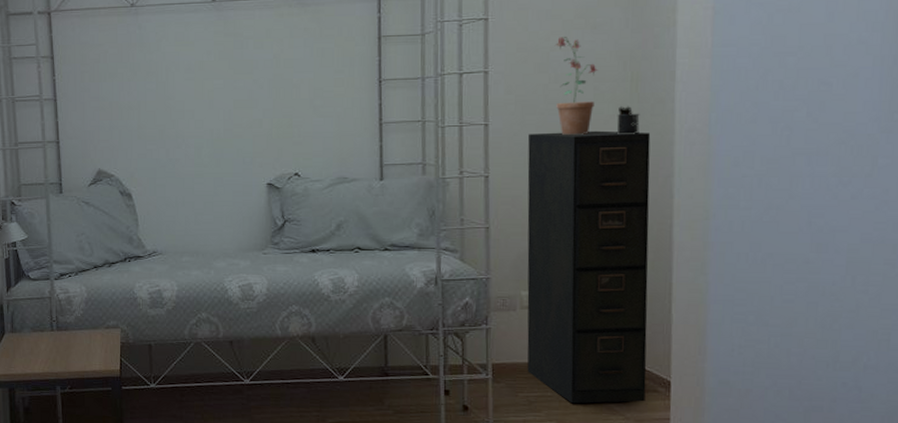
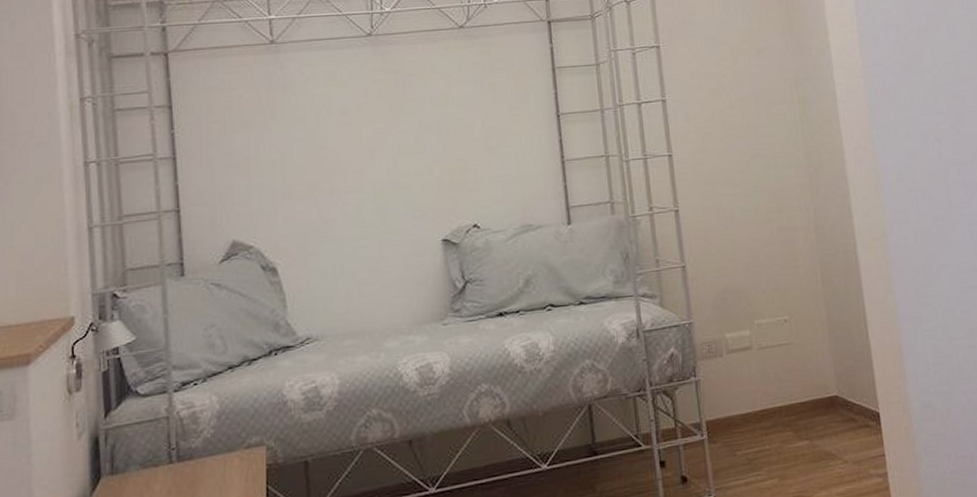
filing cabinet: present [527,130,651,404] -> none [712,153,859,455]
potted plant: present [556,37,599,135] -> none [726,62,769,161]
pen holder: present [617,105,640,134] -> none [791,127,813,157]

